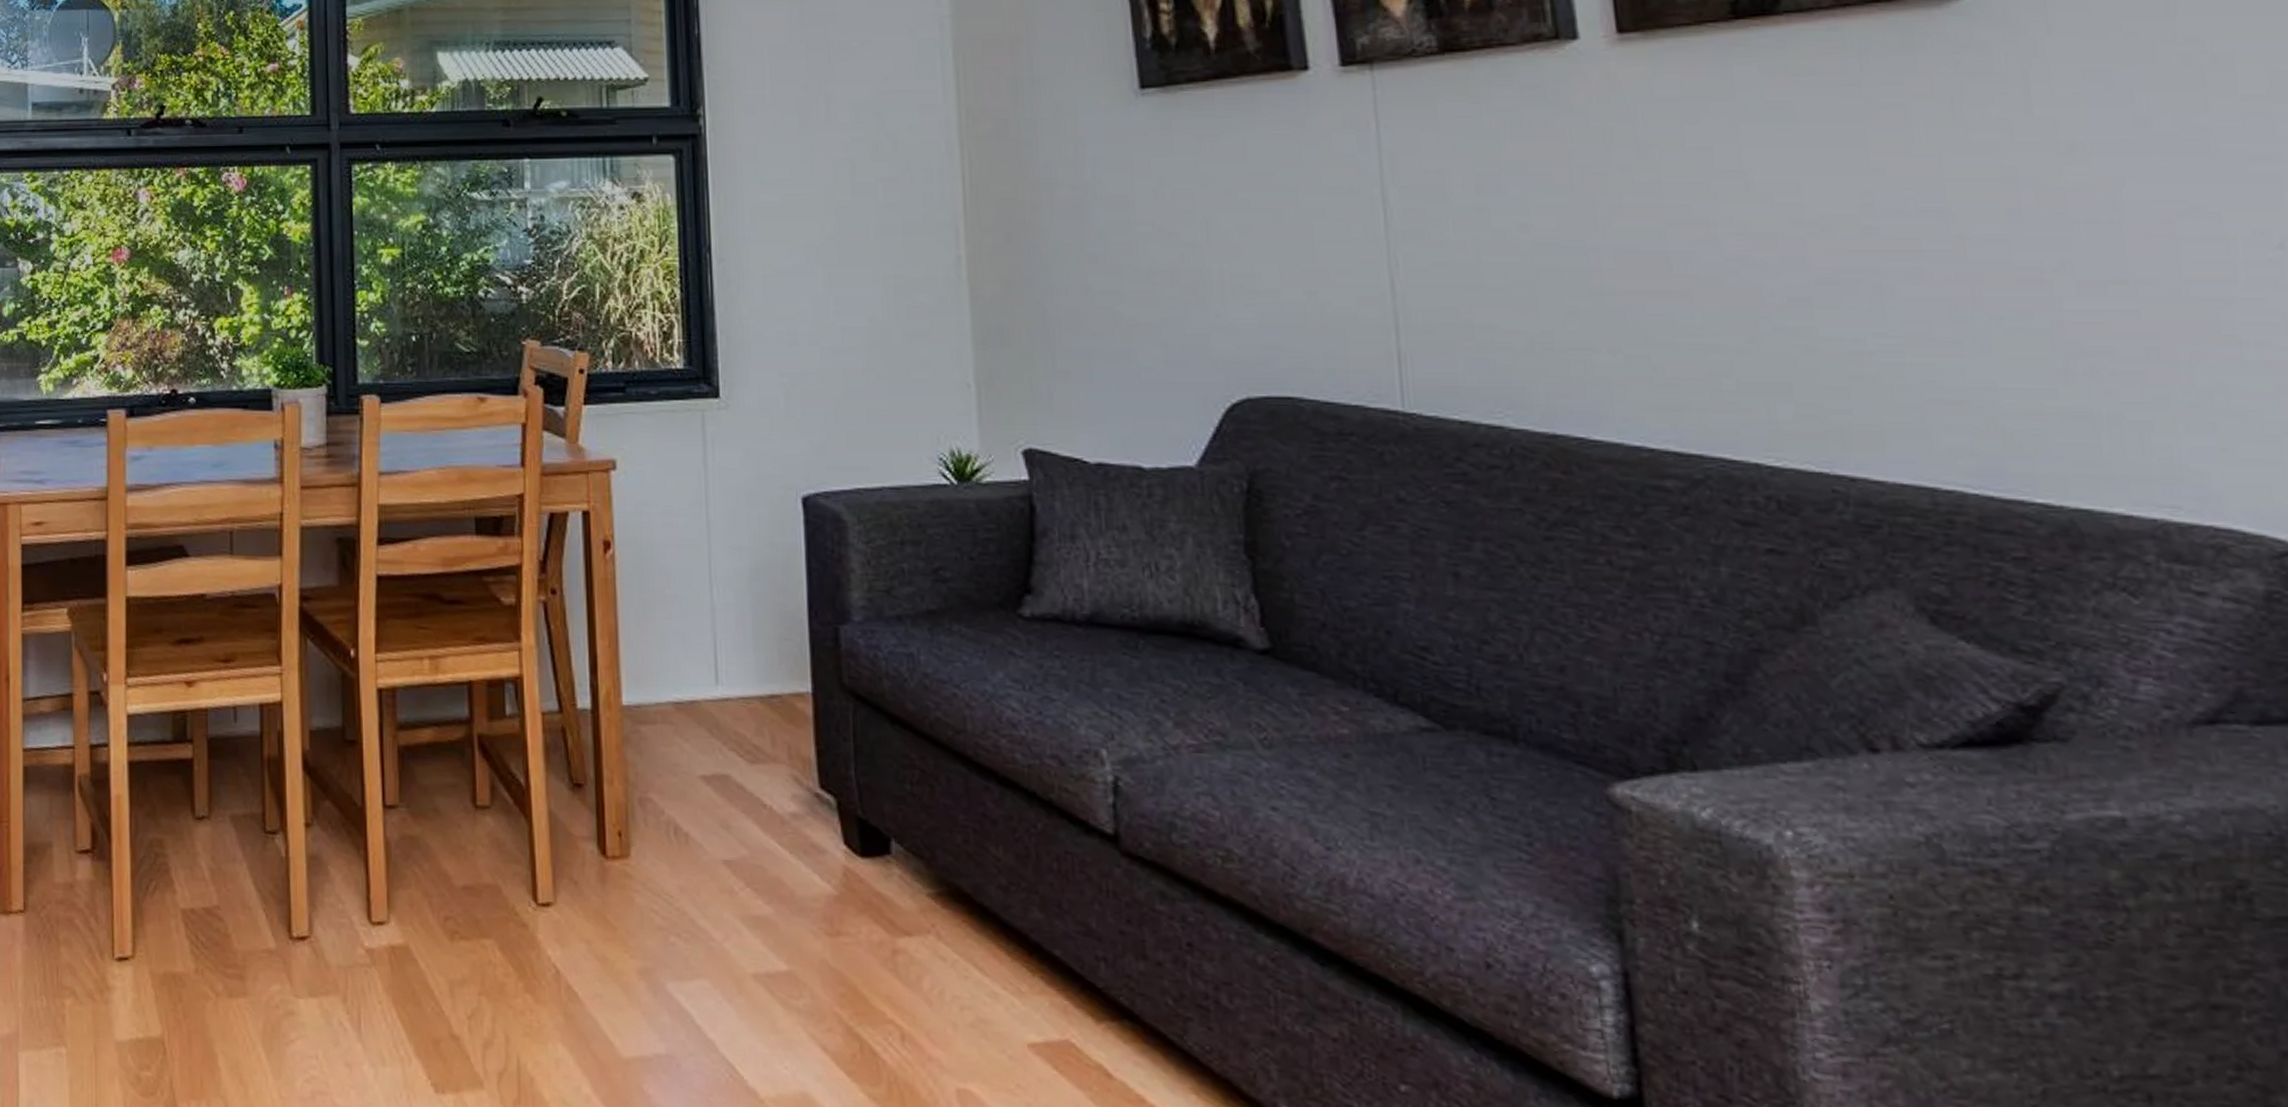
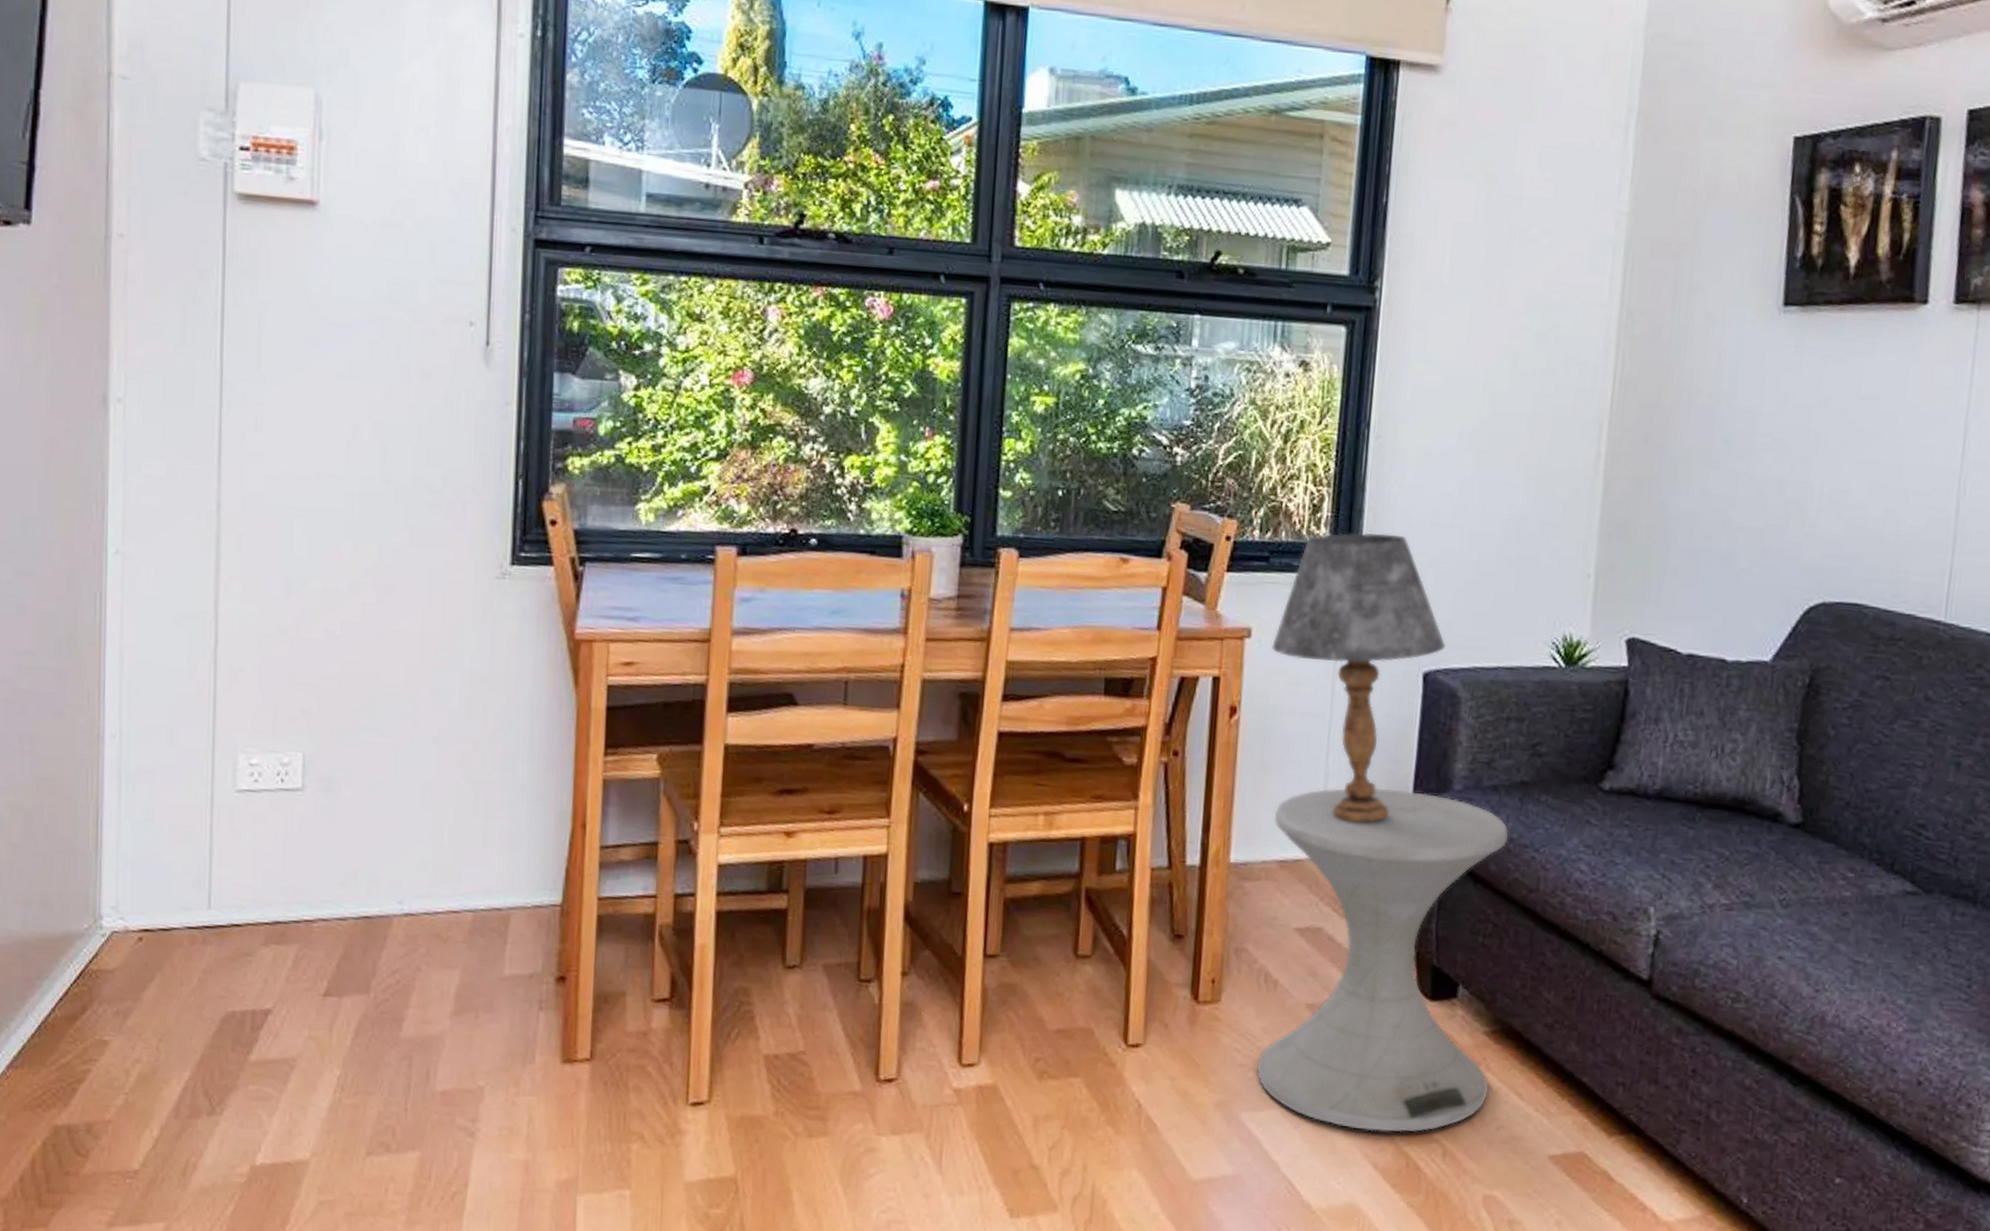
table lamp: none [639,356,822,659] -> present [1272,532,1446,822]
side table: none [662,621,944,1011] -> present [1256,788,1509,1133]

